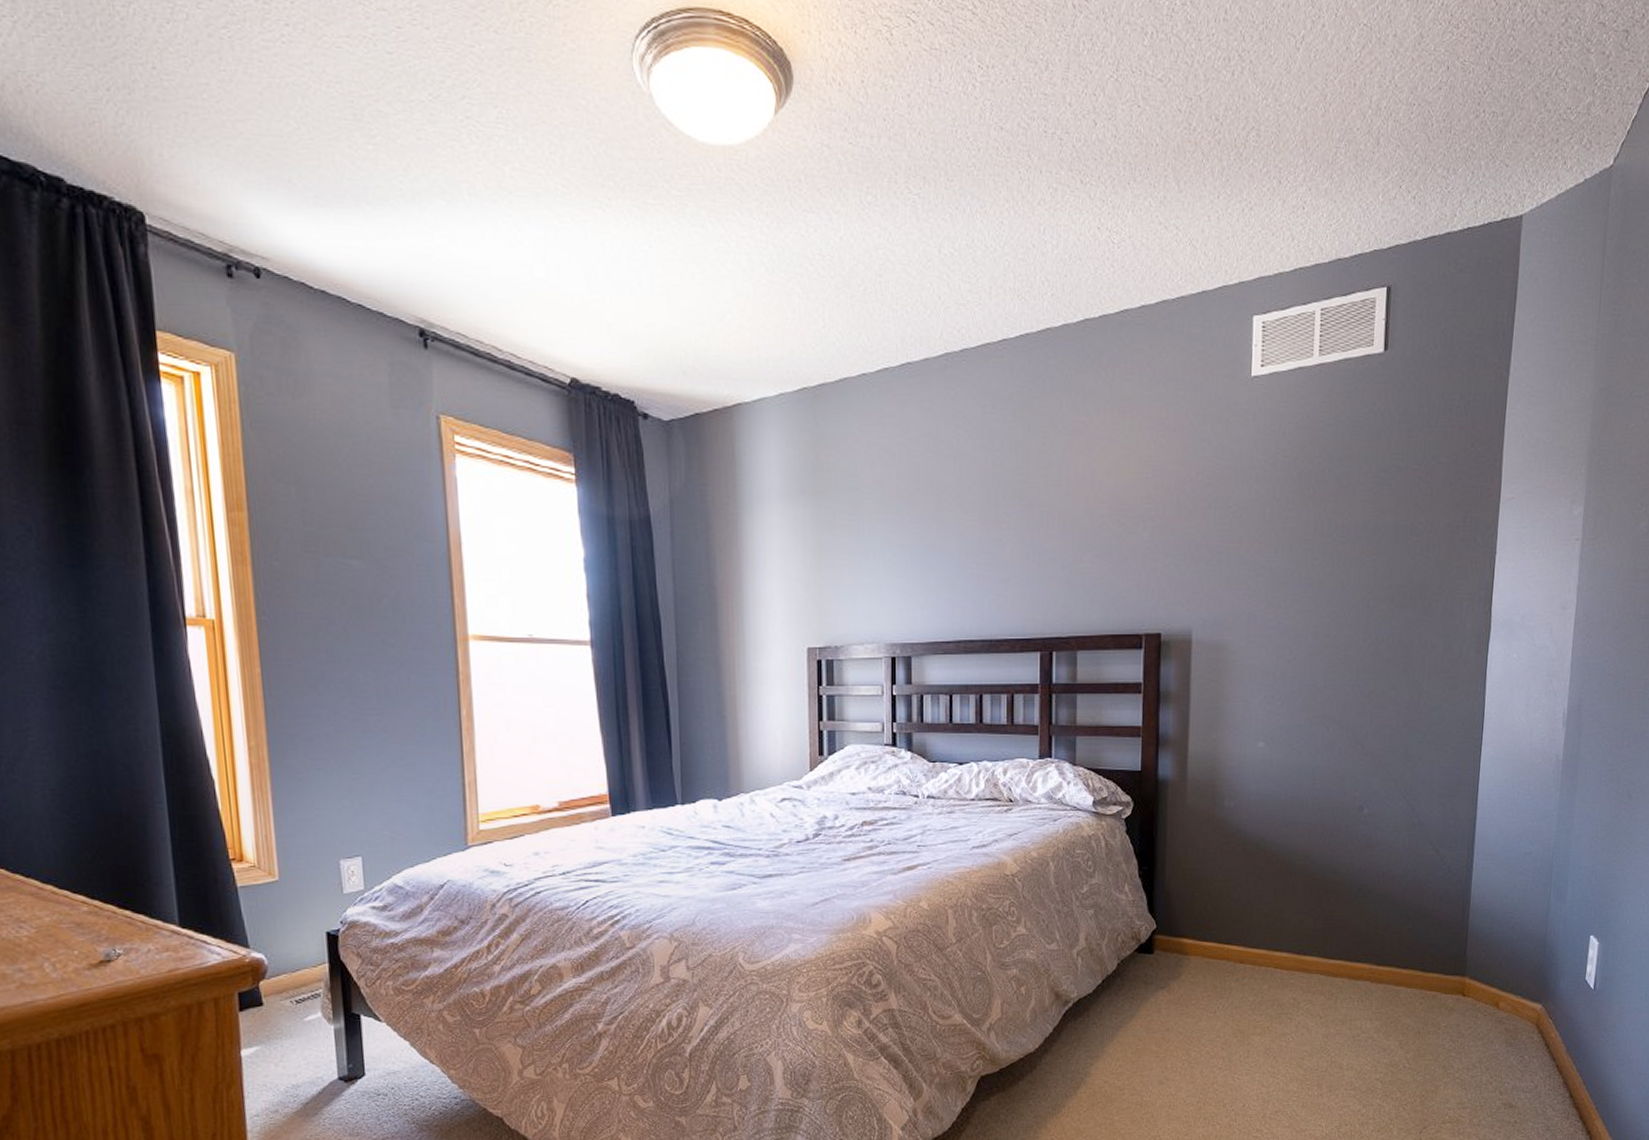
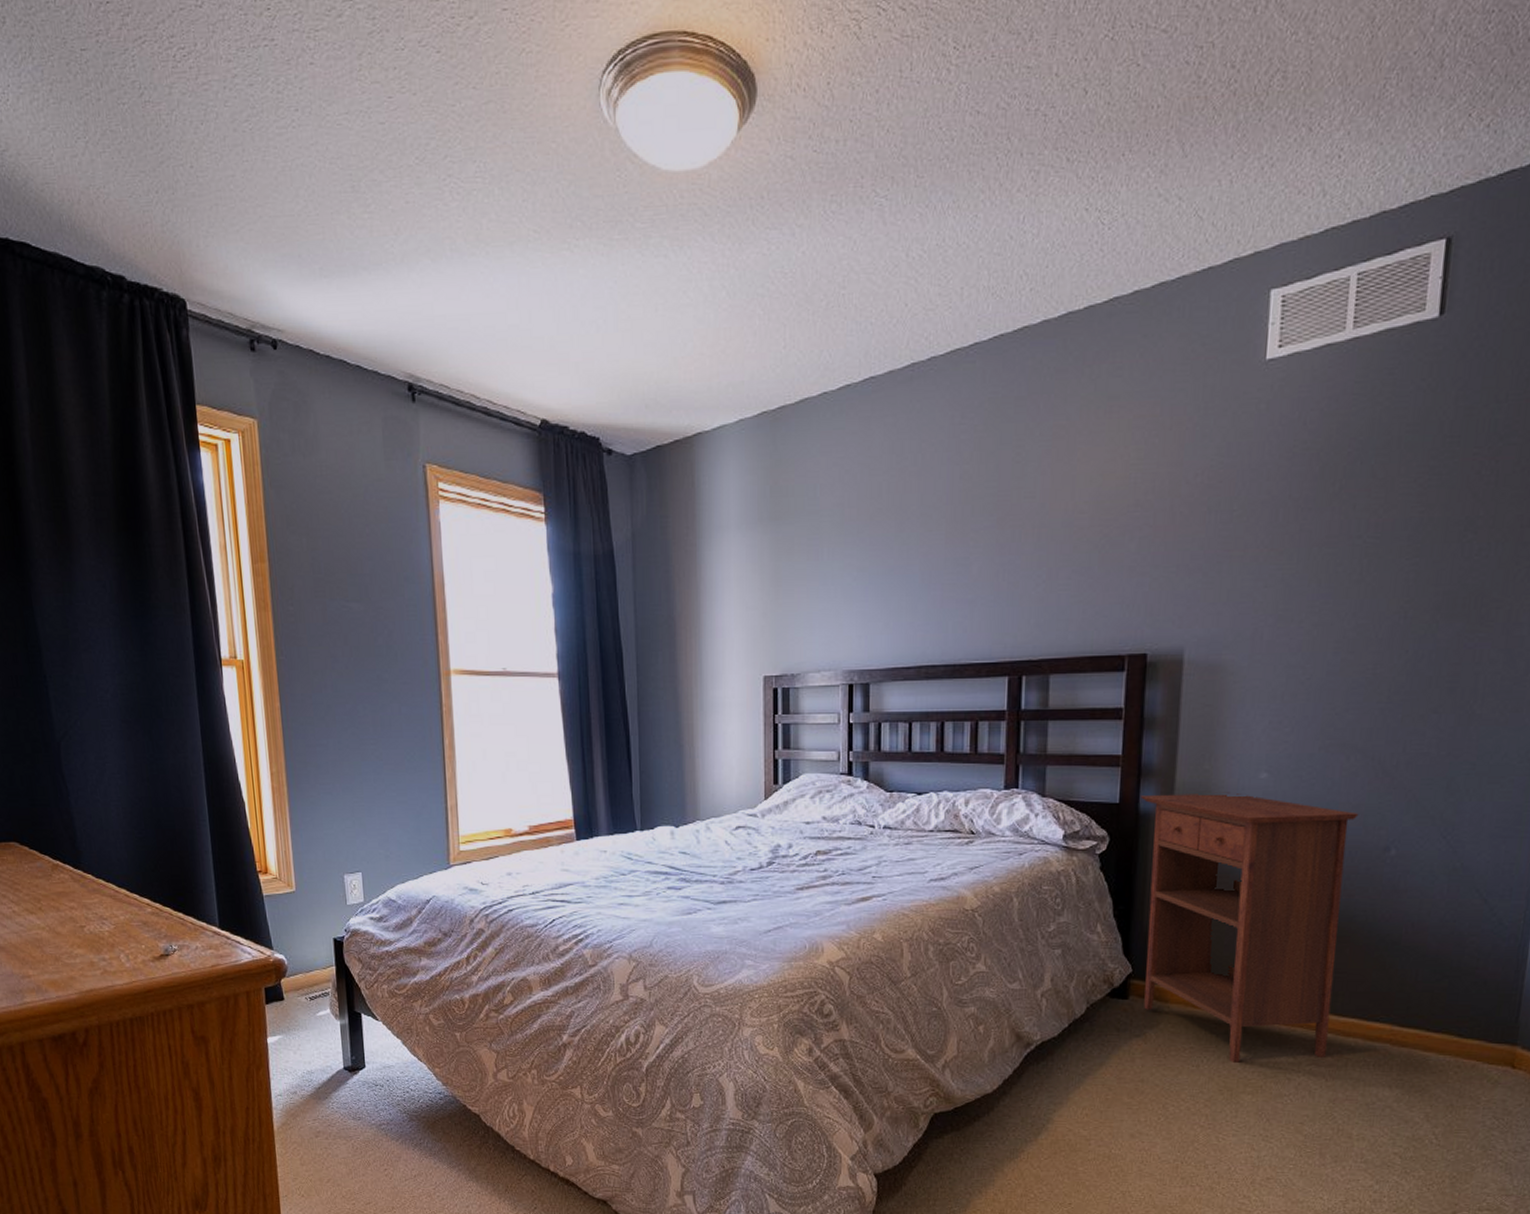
nightstand: none [1158,759,1338,1007] -> present [1140,792,1359,1063]

